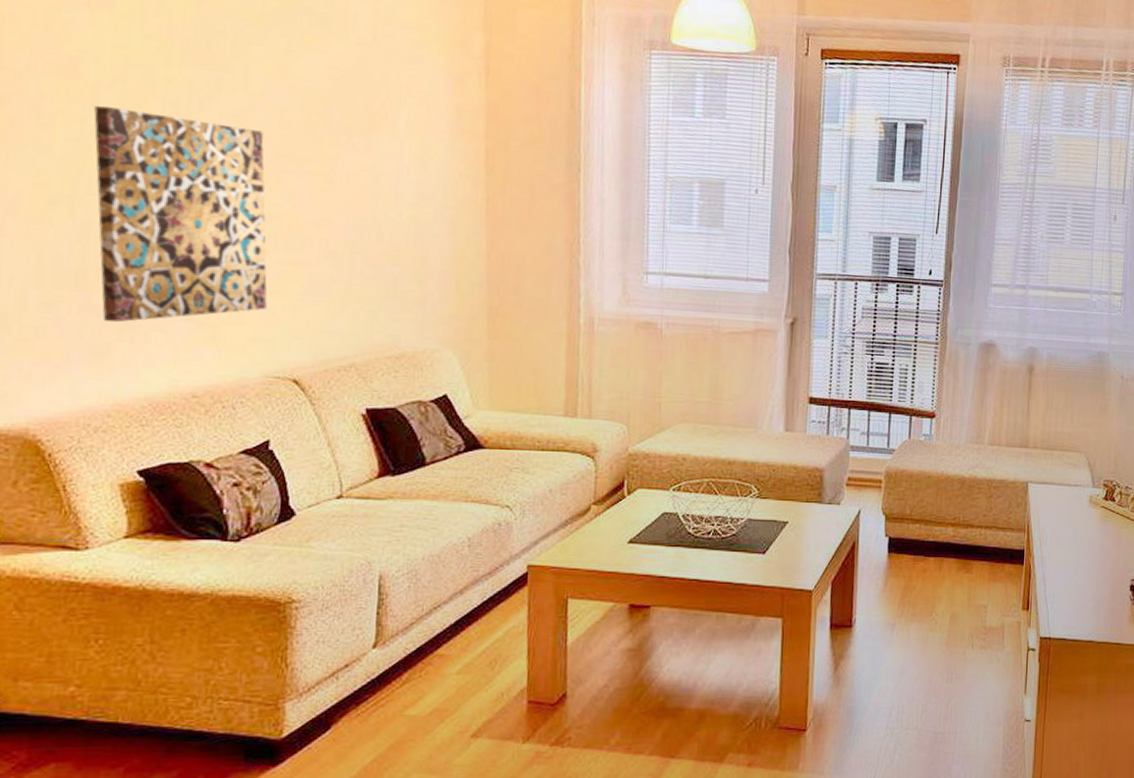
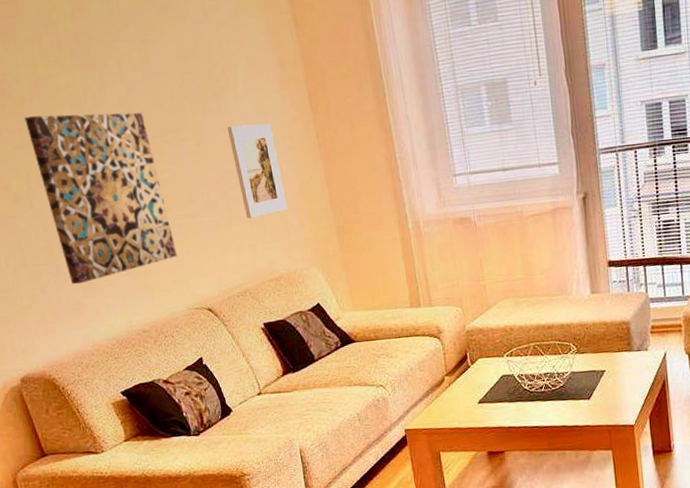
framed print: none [372,169,431,280] -> present [227,124,288,218]

